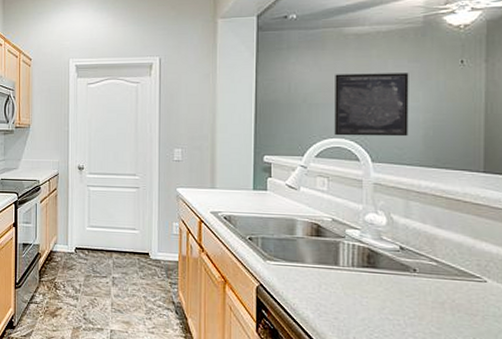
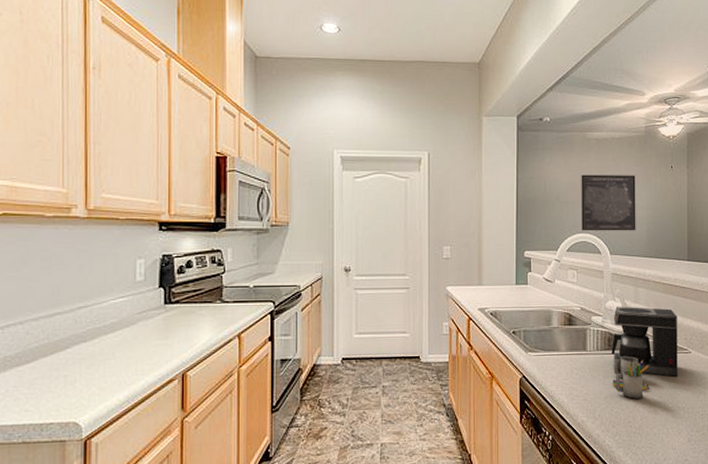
coffee maker: none [371,220,466,327] -> present [611,306,678,399]

